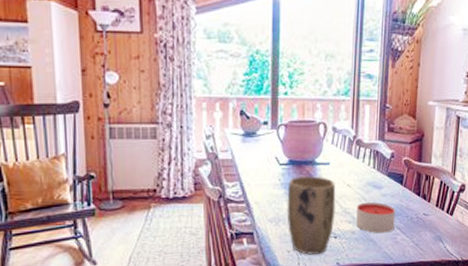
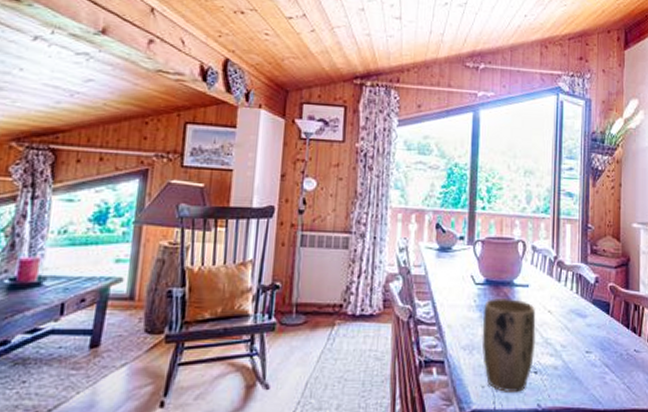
candle: present [356,202,396,234] -> none [559,332,603,371]

